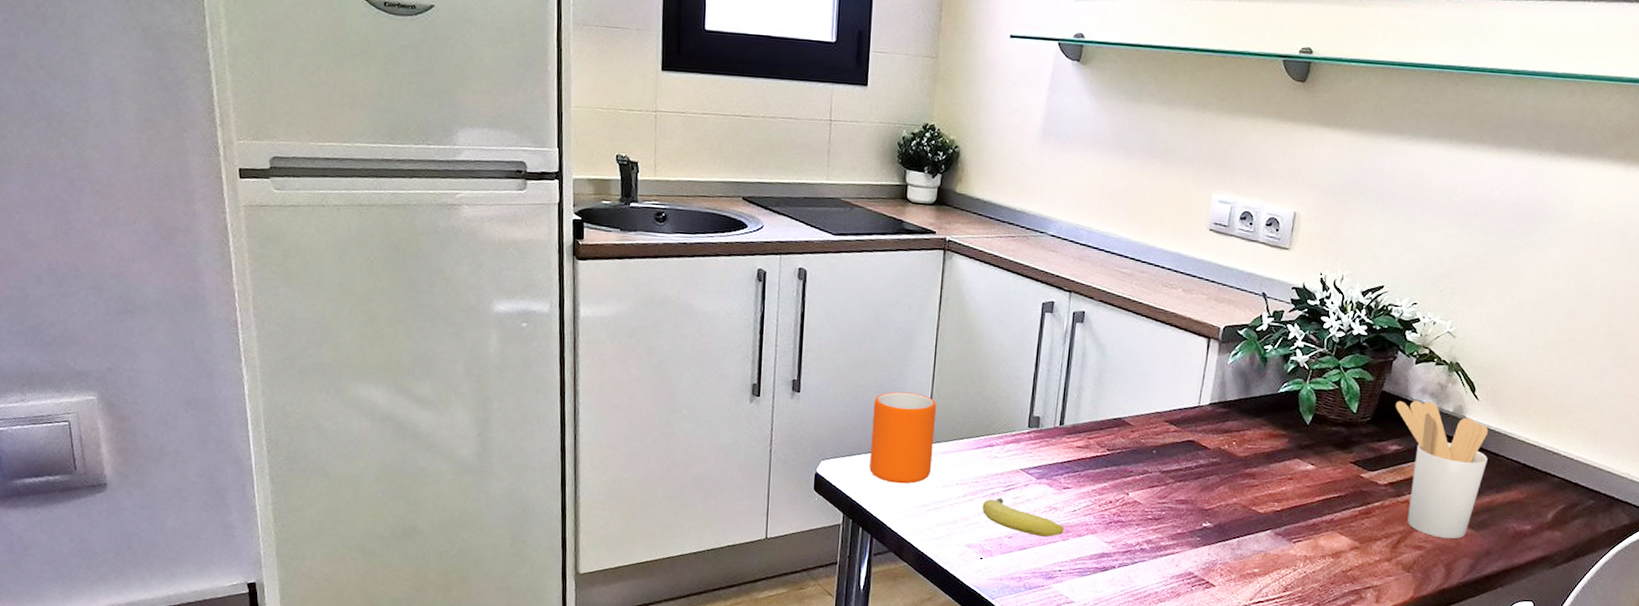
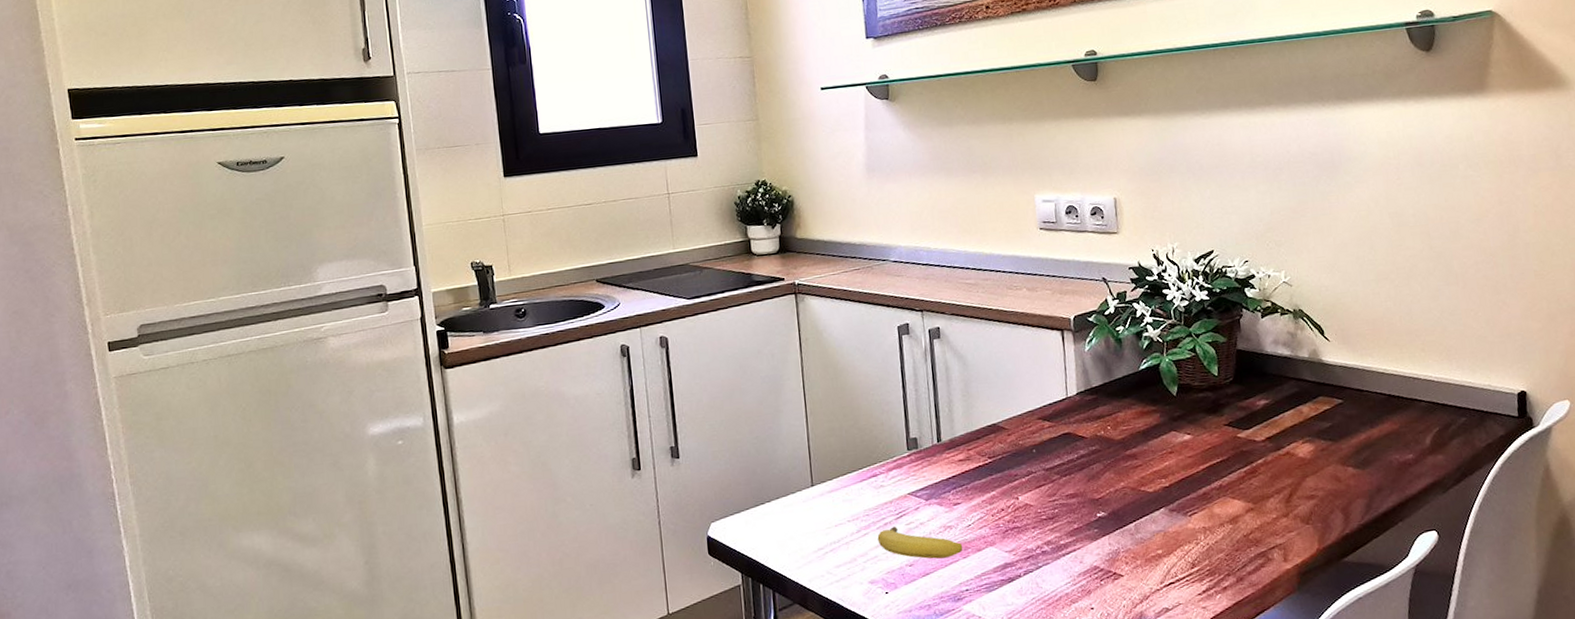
mug: present [869,391,936,484] -> none [753,437,821,533]
utensil holder: present [1395,400,1489,539] -> none [1252,351,1354,484]

